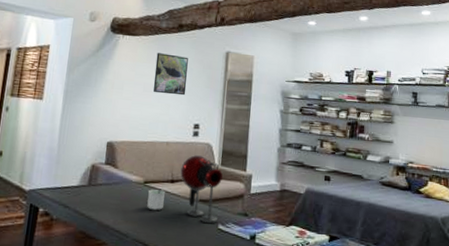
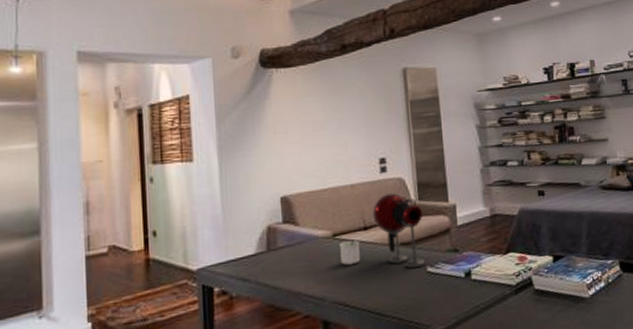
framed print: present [153,53,188,96] -> none [321,82,364,131]

